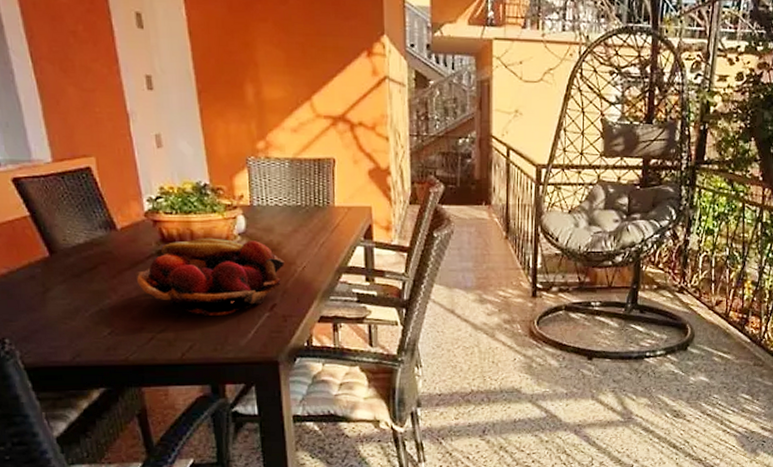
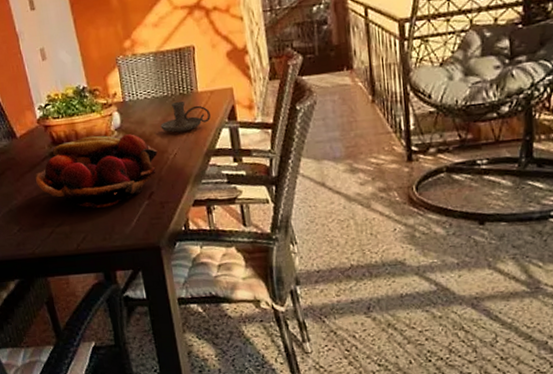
candle holder: none [290,213,345,245] -> present [160,101,211,133]

